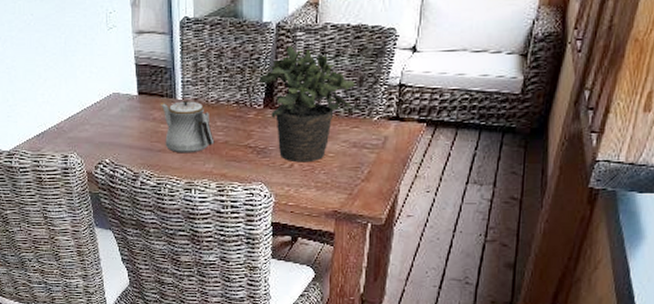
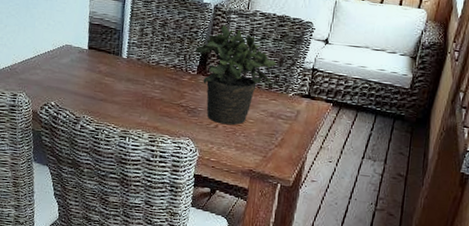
teapot: present [160,100,215,154] -> none [106,58,152,106]

